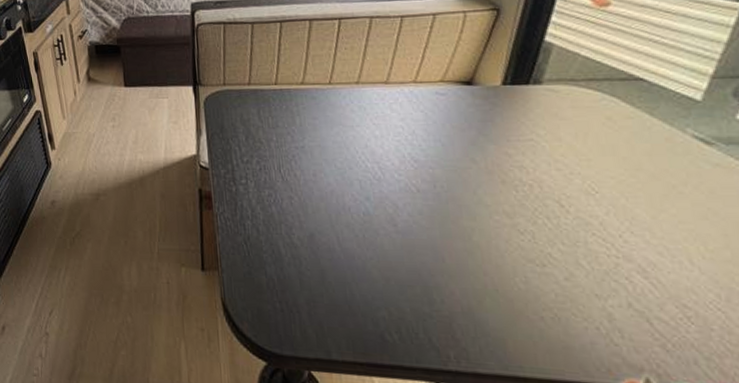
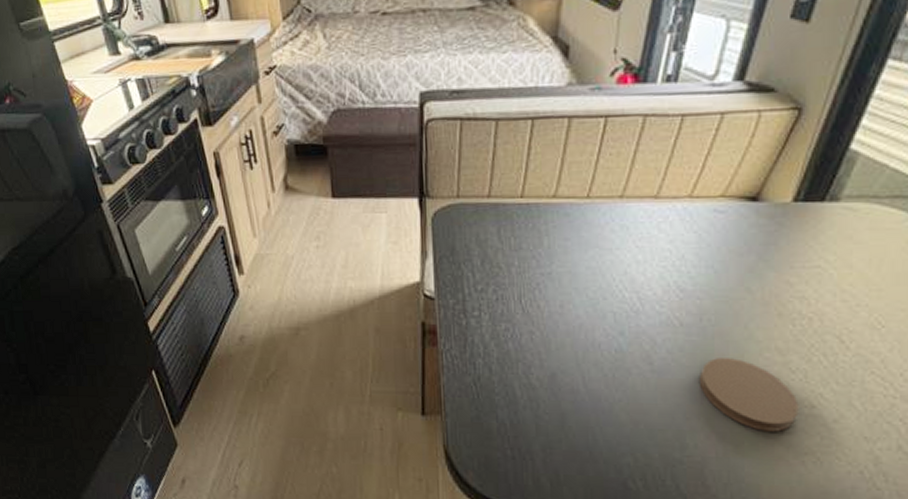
coaster: none [438,220,532,289] -> present [698,358,799,432]

